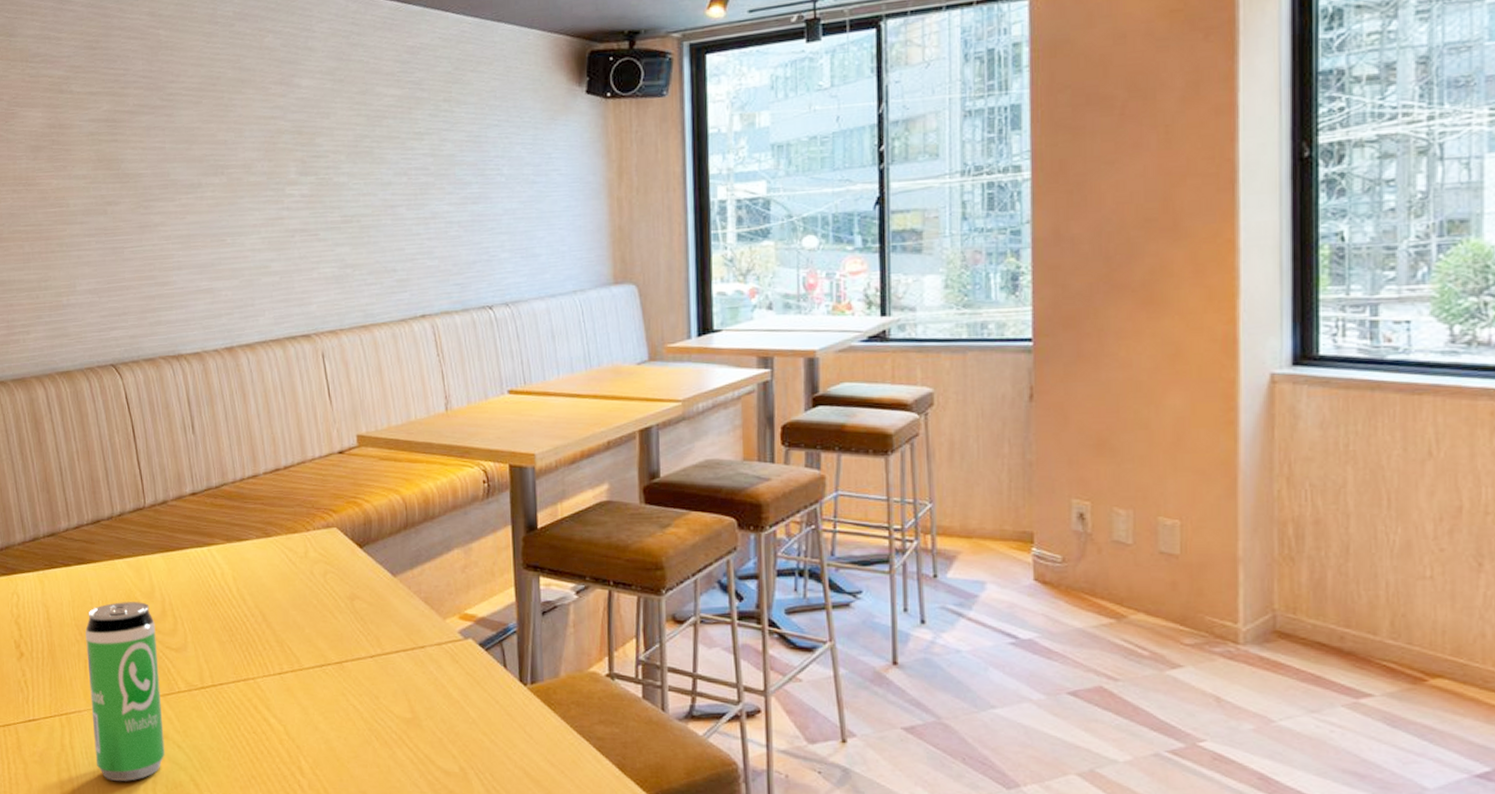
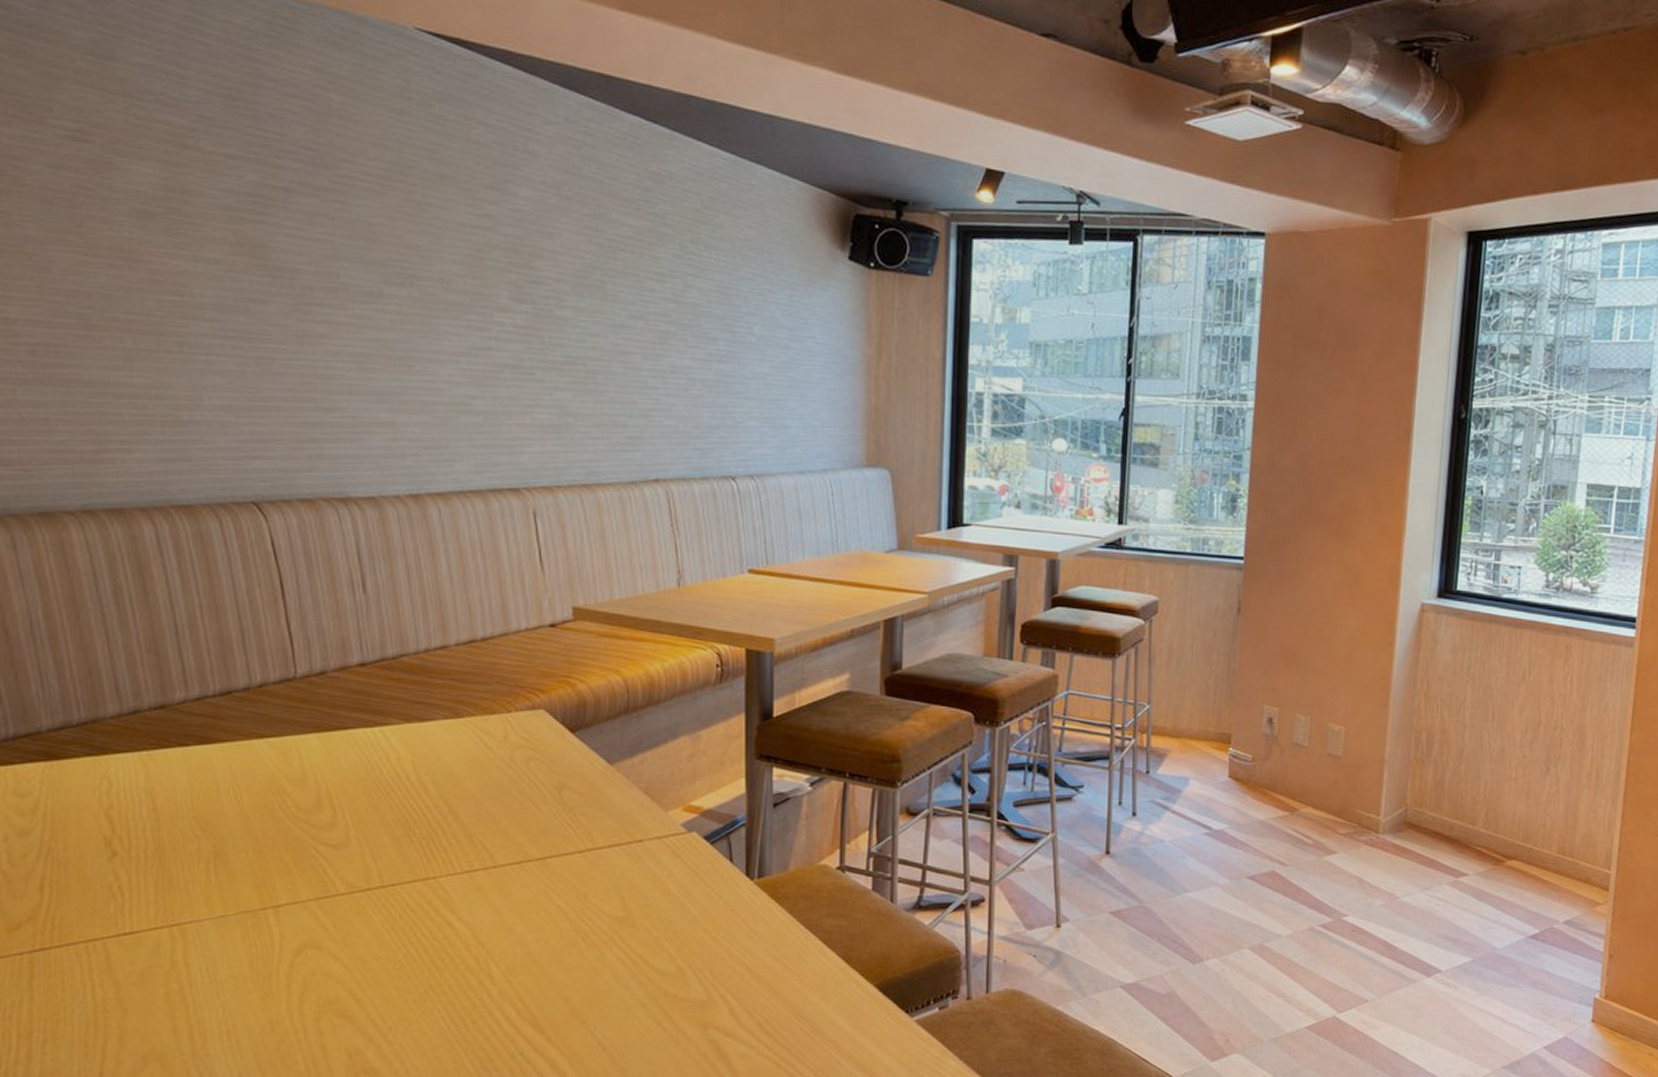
beverage can: present [85,602,165,781] -> none [208,790,316,1001]

